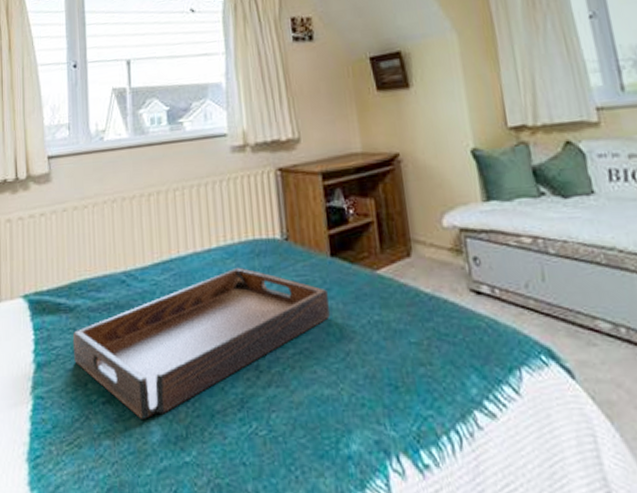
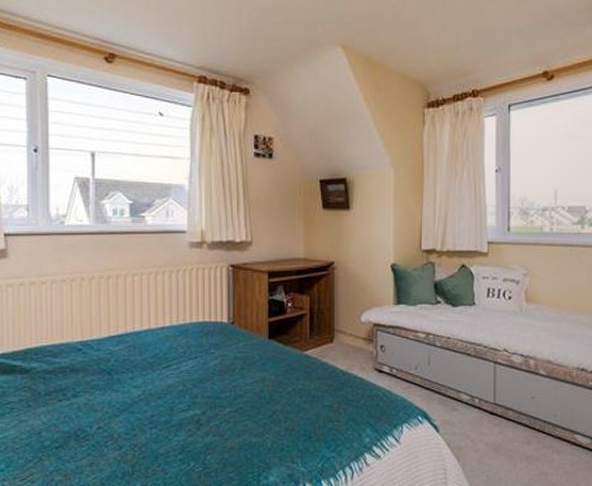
serving tray: present [72,267,330,419] -> none [27,343,263,460]

